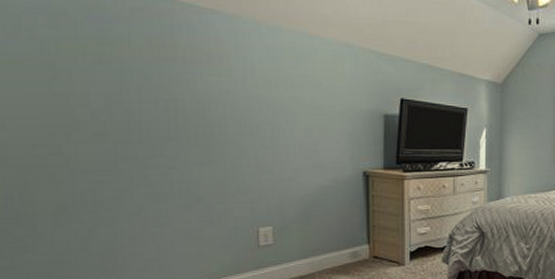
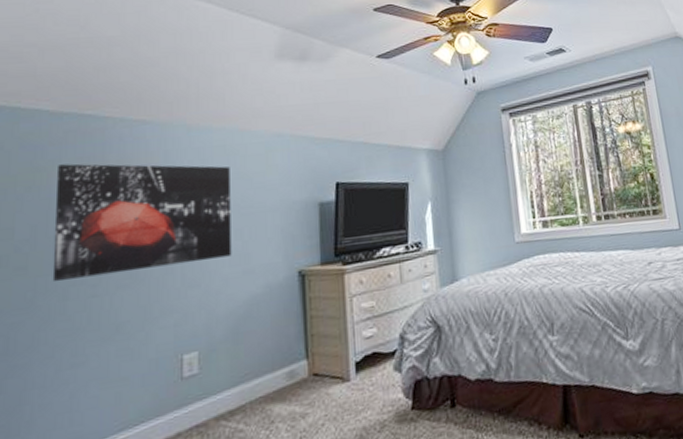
wall art: none [127,41,302,151] -> present [52,163,232,283]

